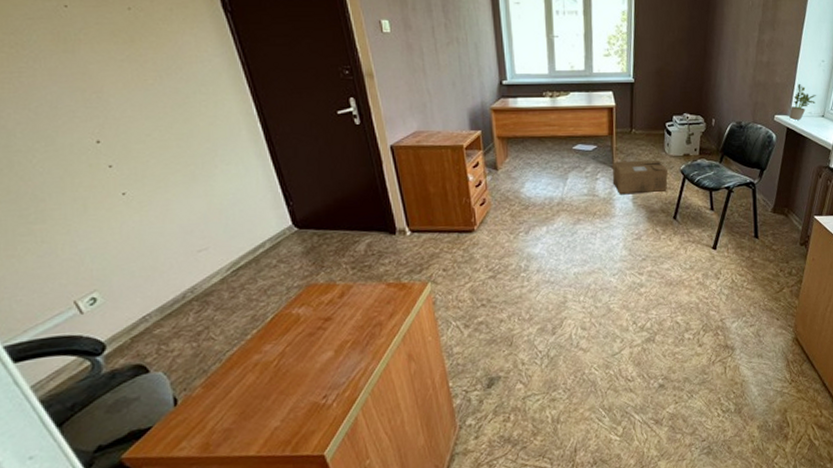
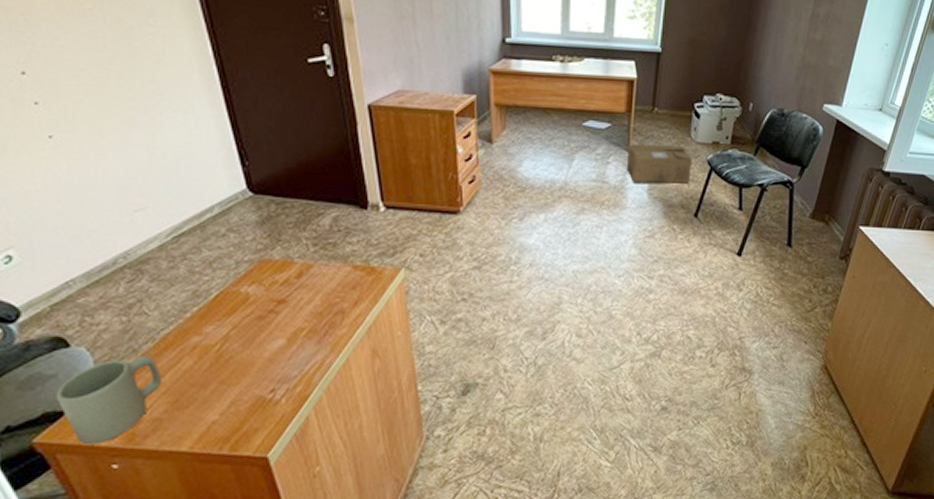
mug: none [139,374,231,457] -> present [56,355,163,445]
potted plant: present [789,83,816,121] -> none [841,68,875,113]

